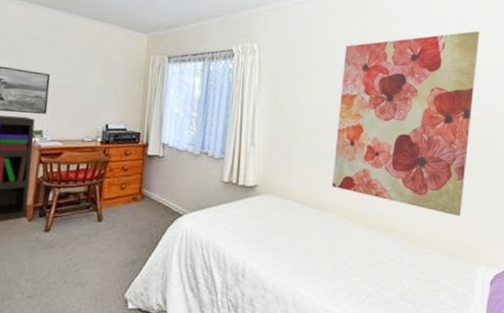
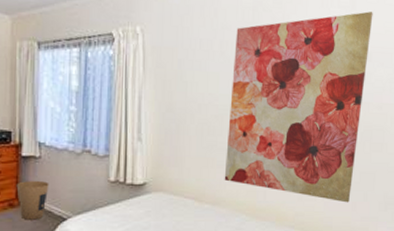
trash can: none [140,177,170,214] -> present [16,181,49,220]

